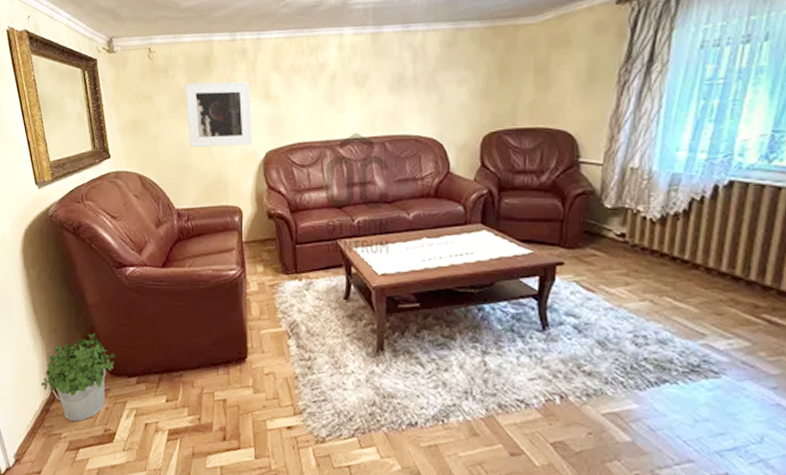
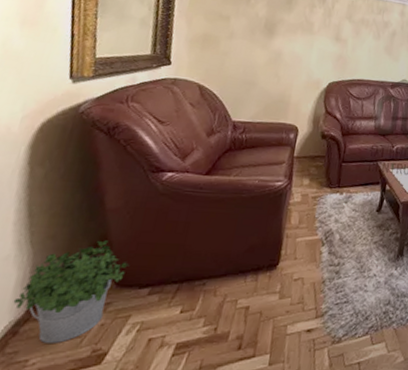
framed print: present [185,81,253,147] -> none [258,12,325,75]

